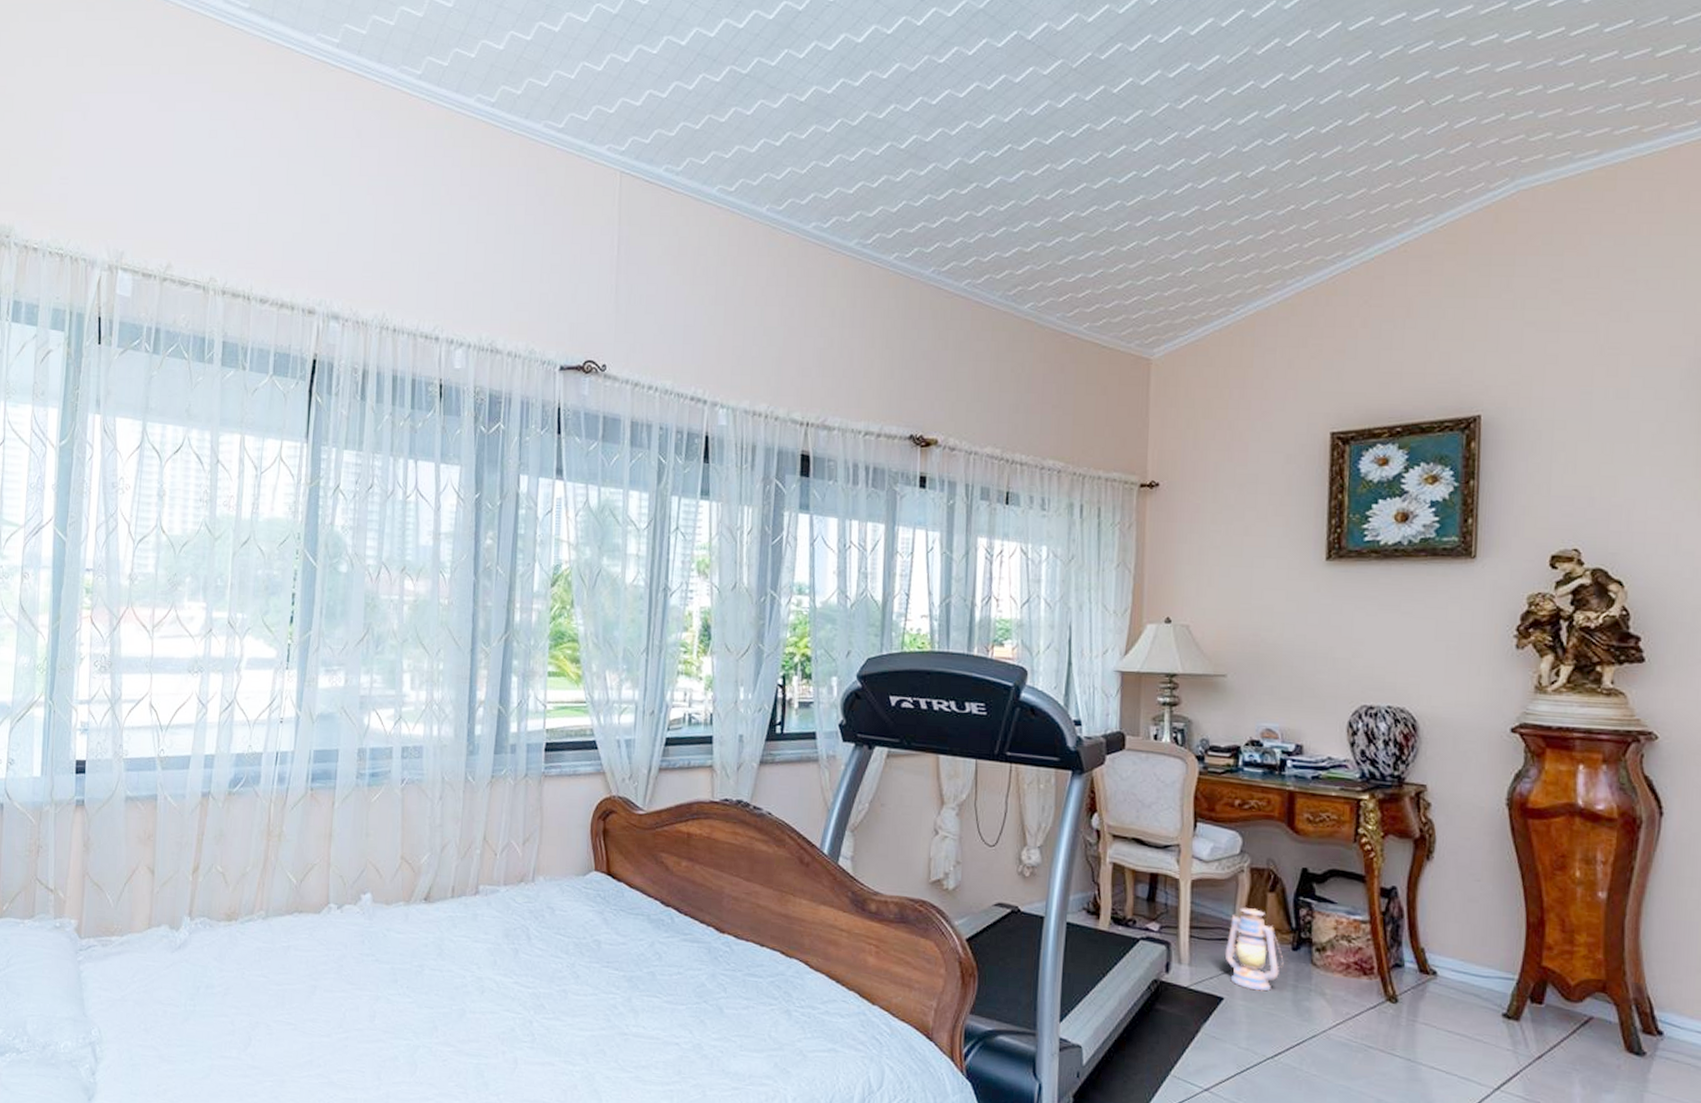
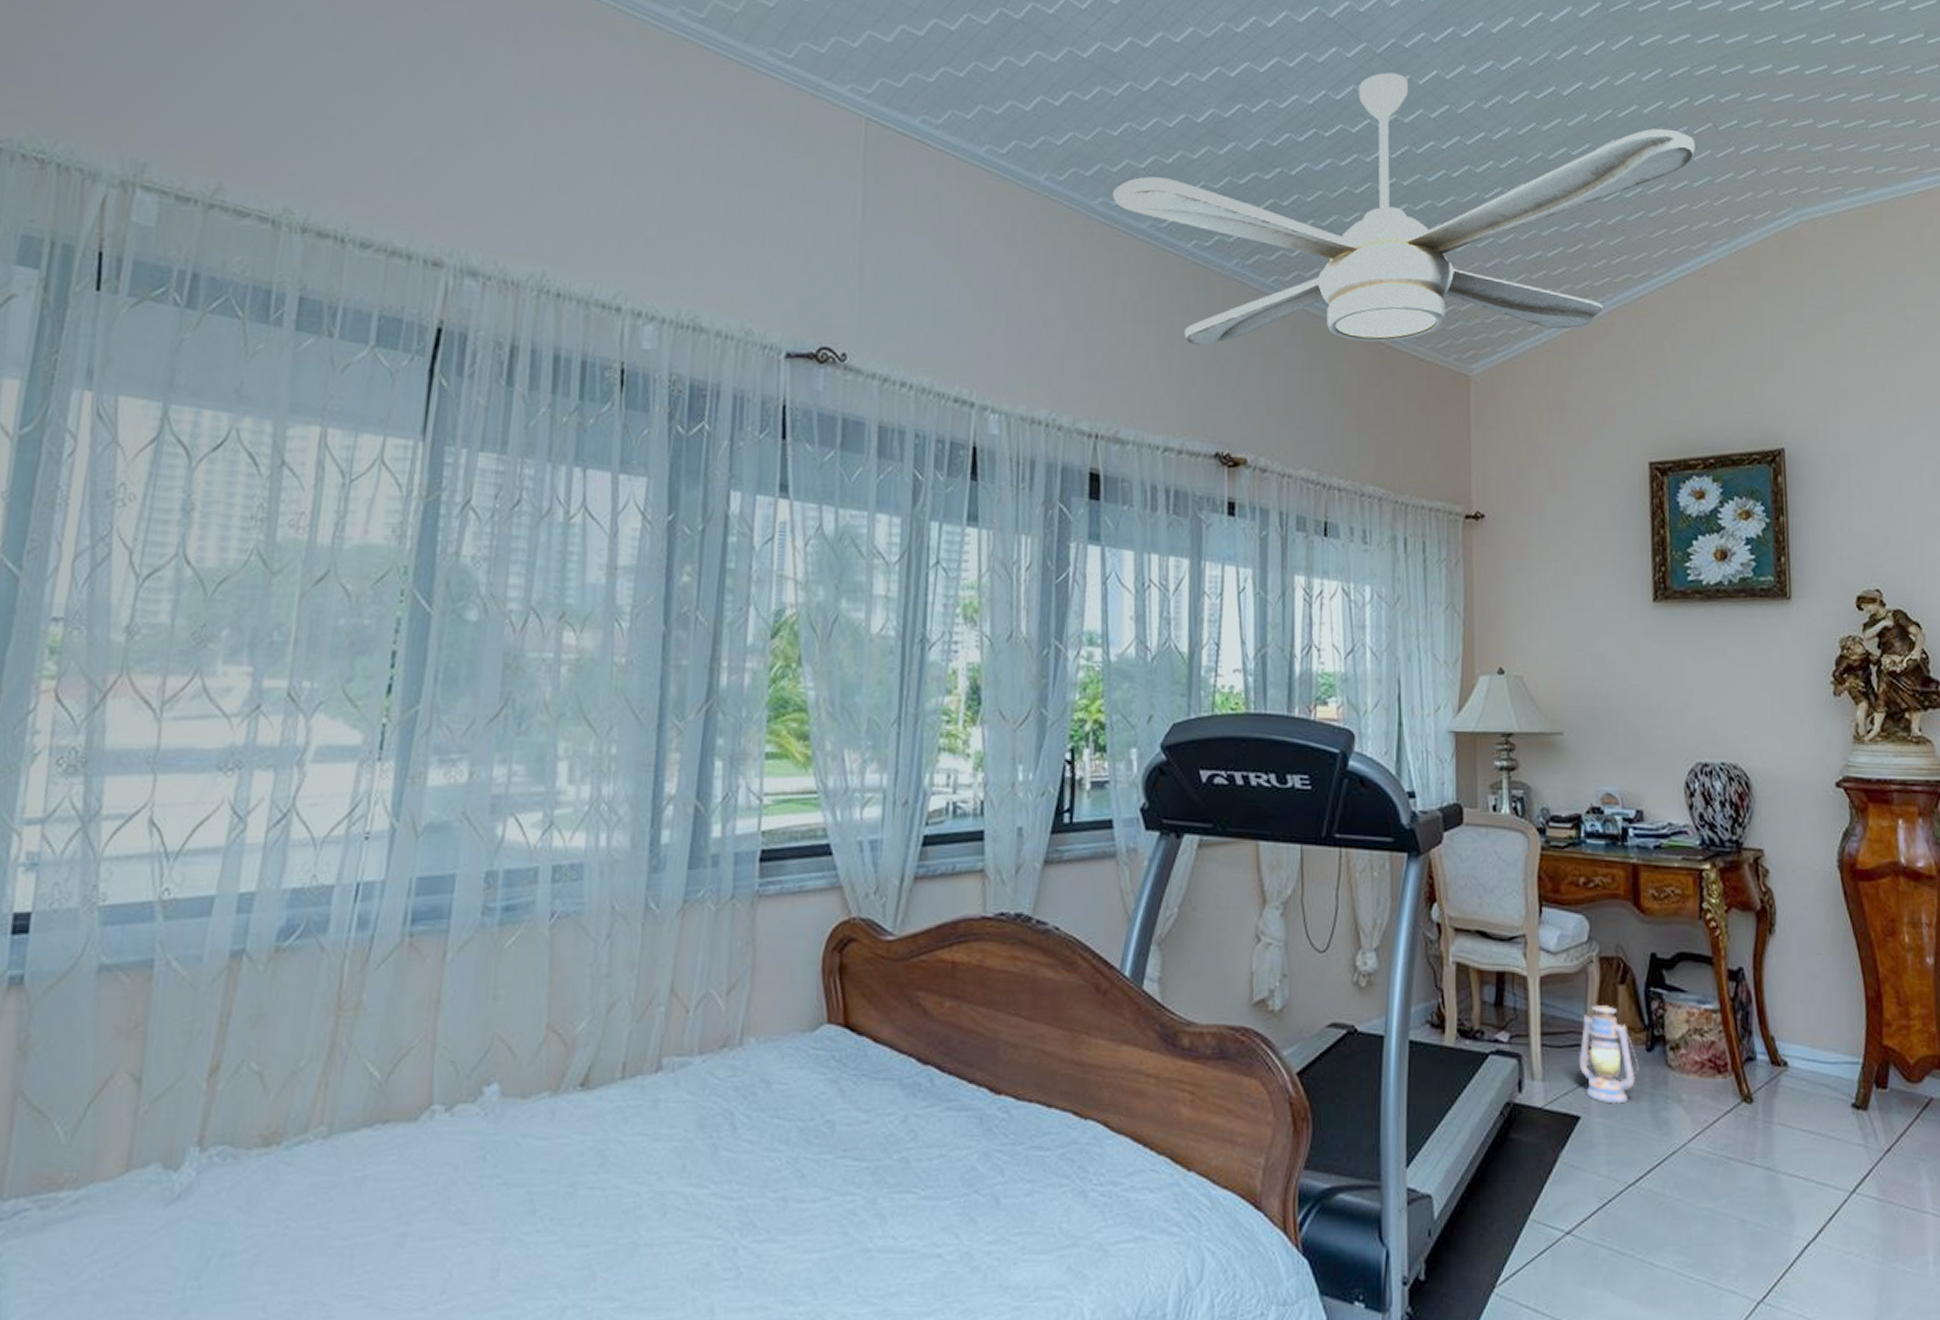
ceiling fan: none [824,85,1404,344] -> present [1112,72,1695,346]

